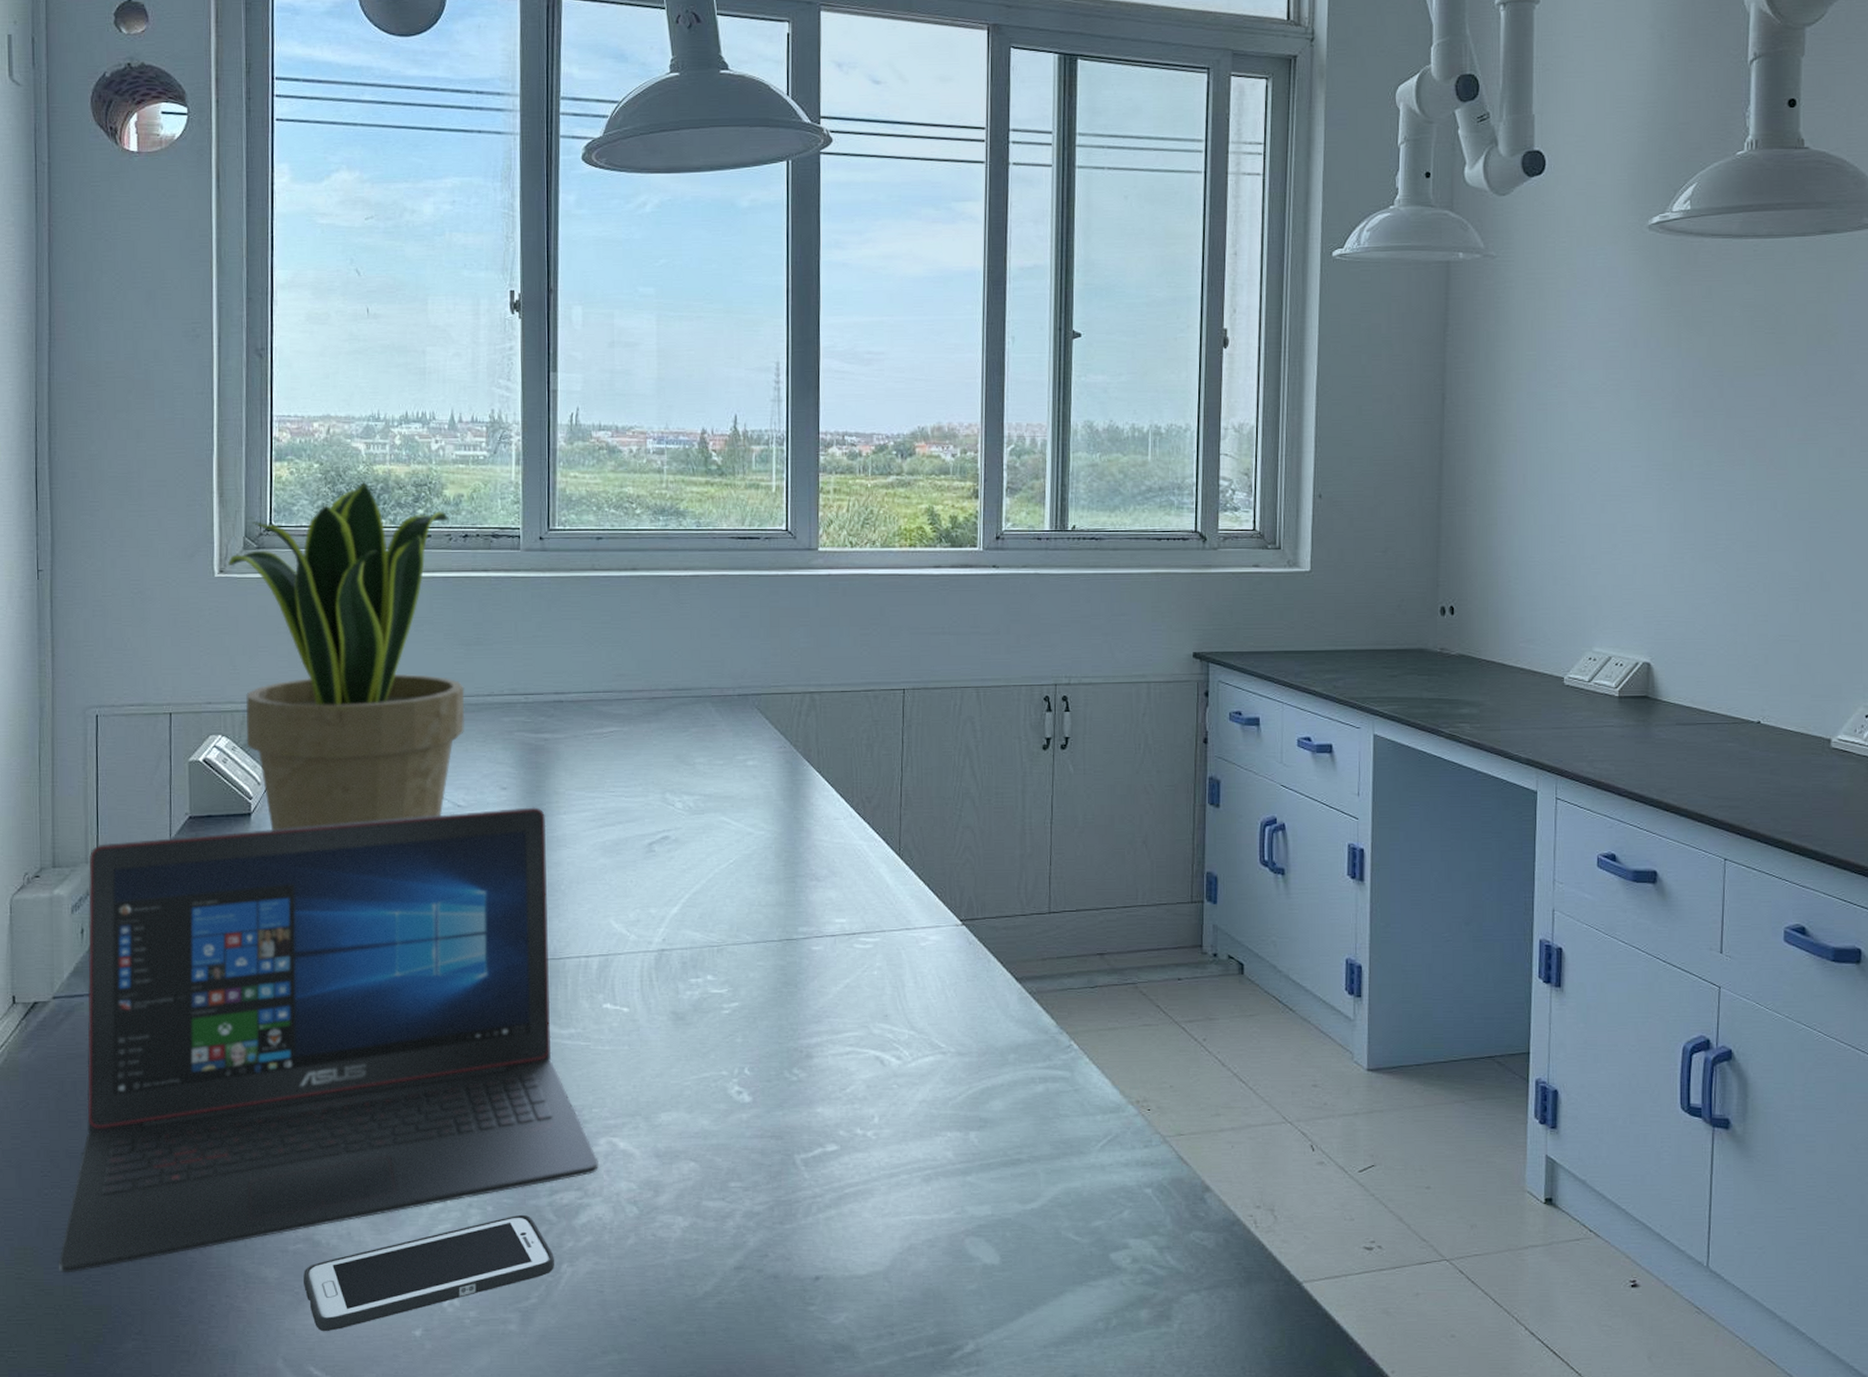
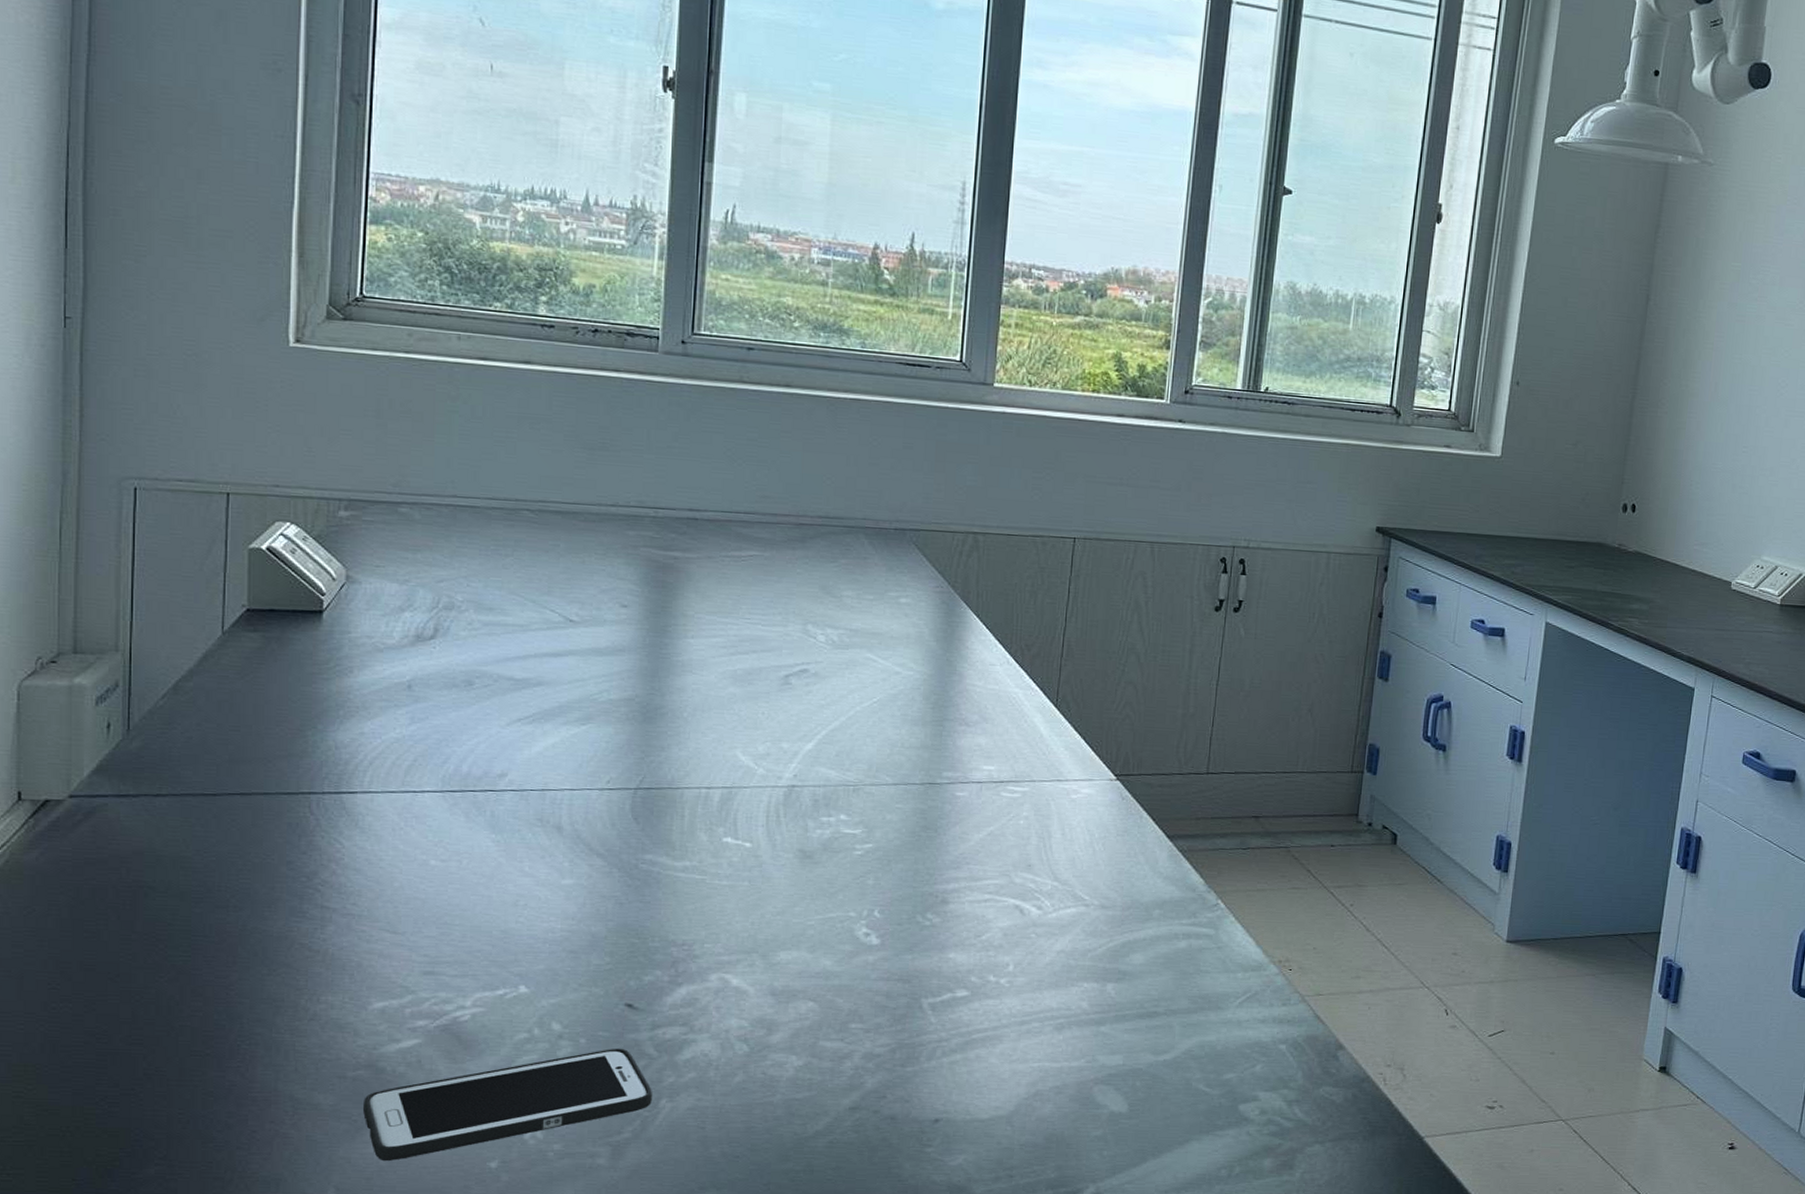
laptop: present [59,806,600,1273] -> none [67,627,709,1093]
potted plant: present [227,481,465,831] -> none [305,258,585,632]

